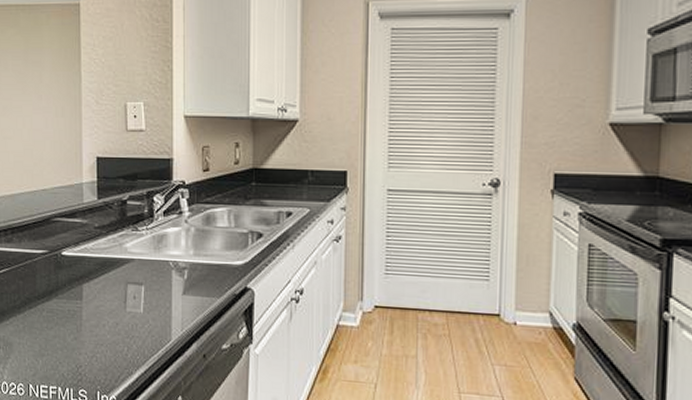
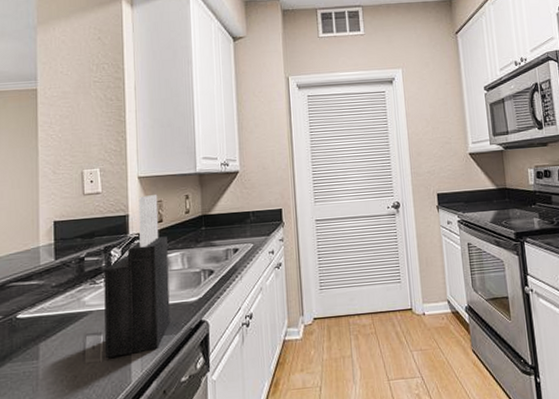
knife block: none [145,138,213,312] -> present [104,195,170,359]

